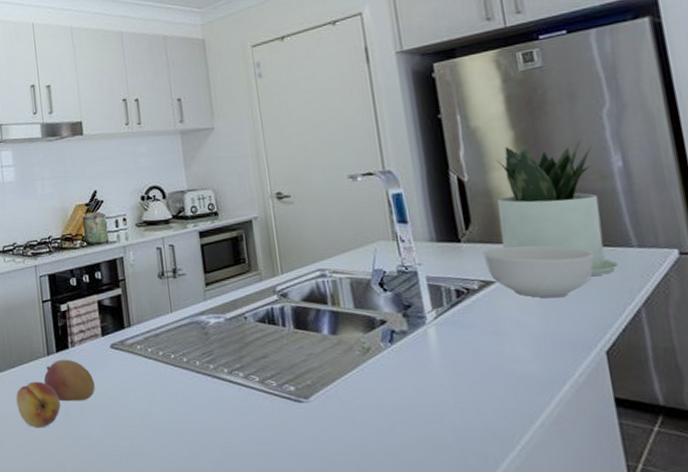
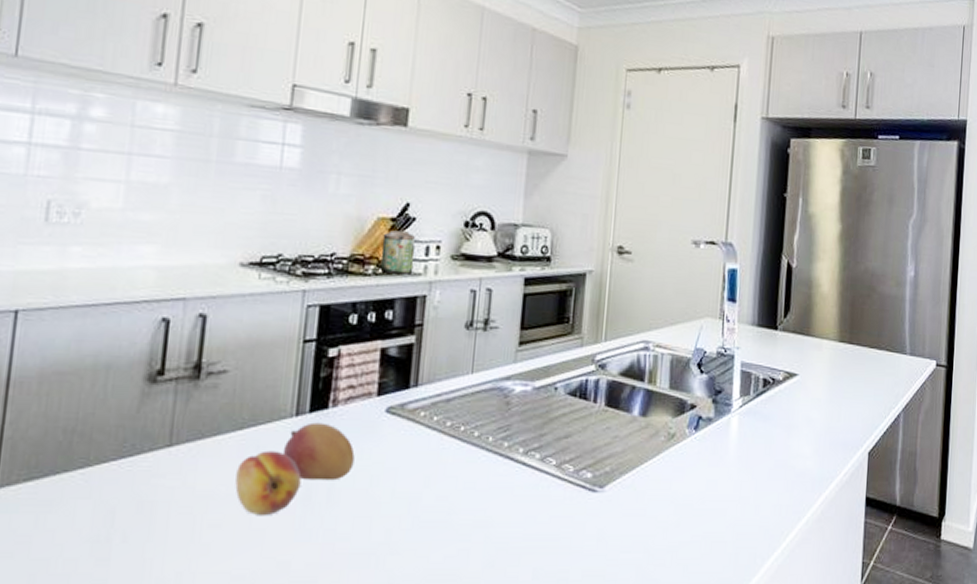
bowl: present [483,245,594,298] -> none [793,339,877,396]
planter: present [496,139,618,275] -> none [810,239,897,378]

